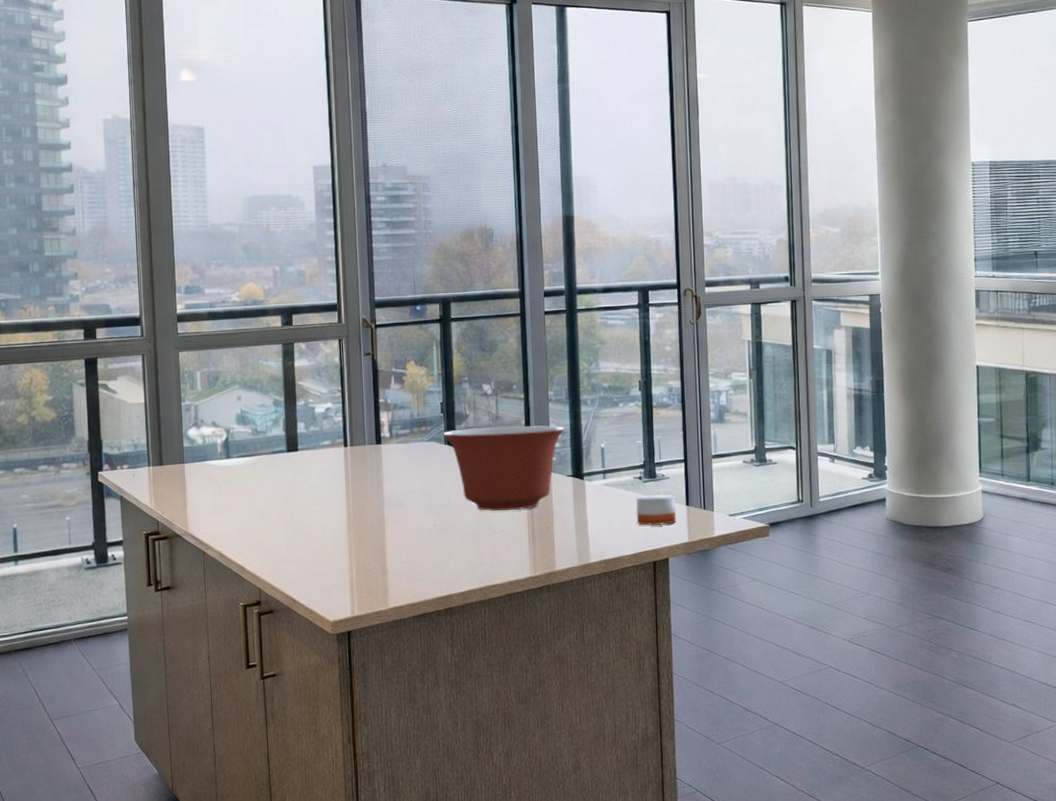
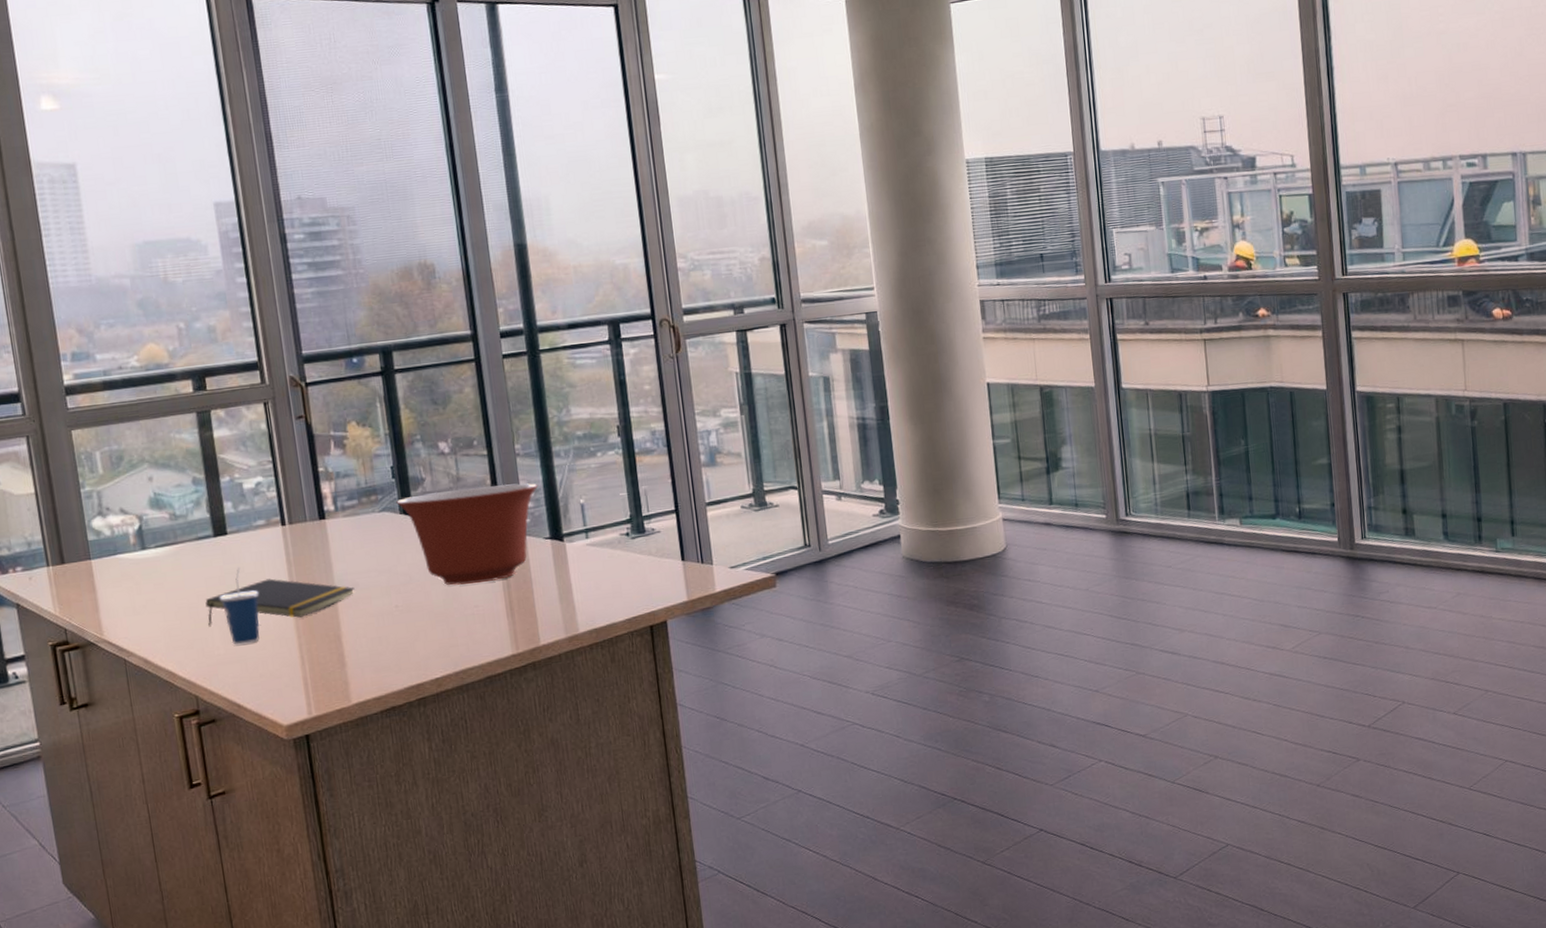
notepad: none [274,492,401,530] -> present [205,578,355,627]
cup: none [287,480,319,547] -> present [220,567,260,645]
candle: present [635,493,677,526] -> none [624,550,672,587]

